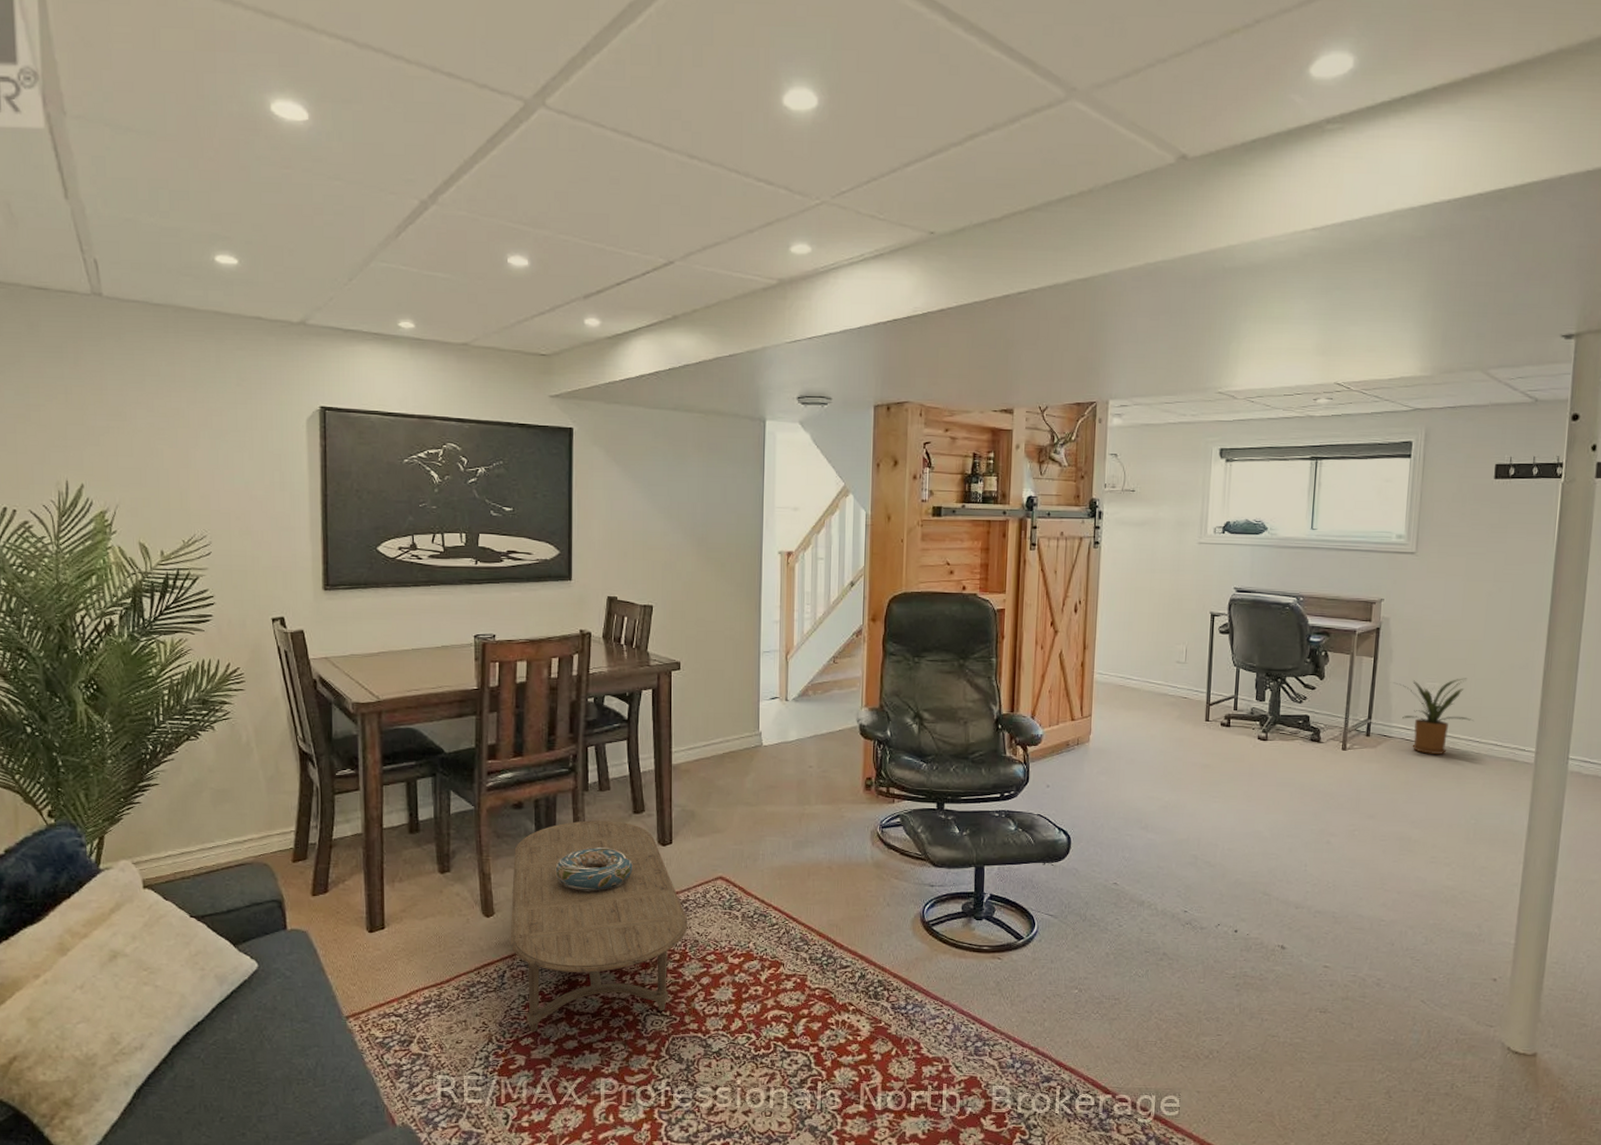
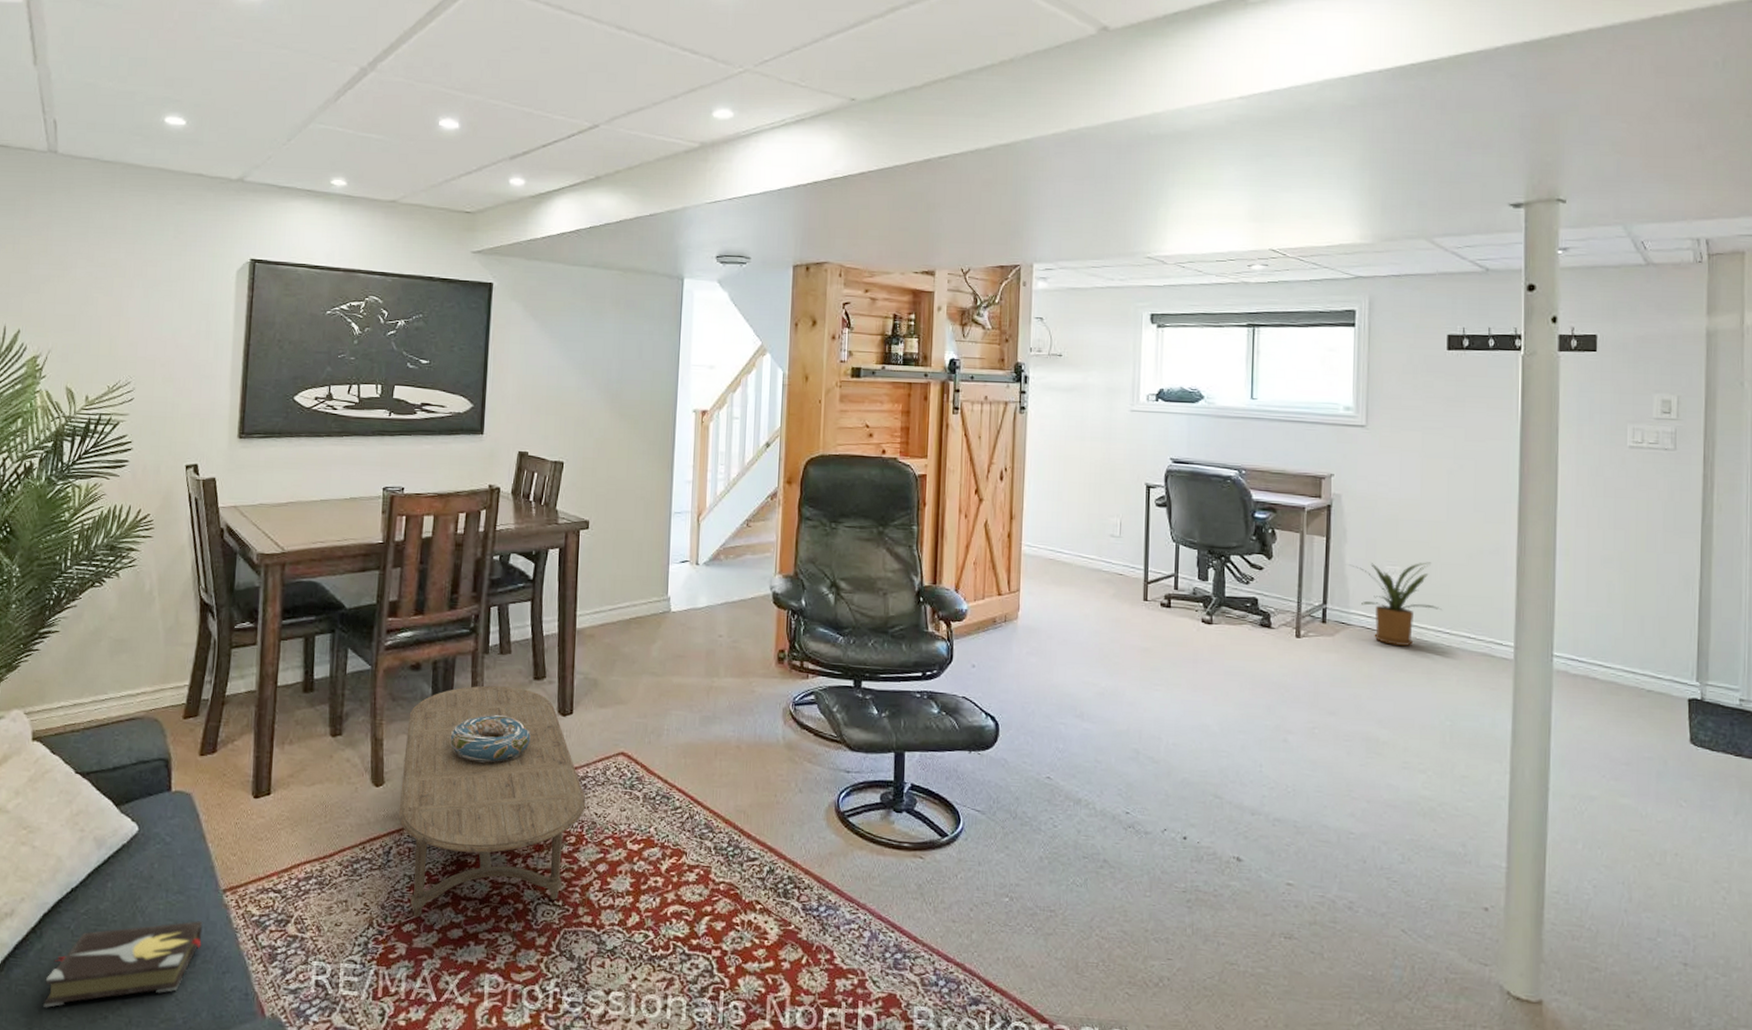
hardback book: none [181,1045,330,1128] -> present [43,921,203,1007]

